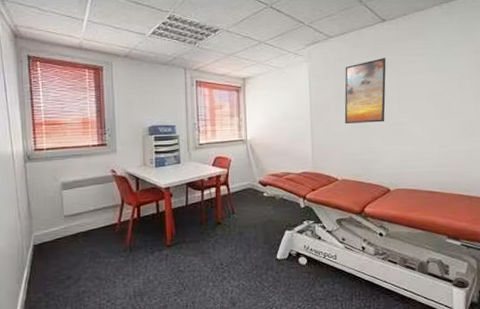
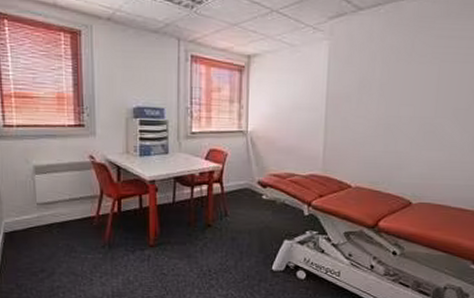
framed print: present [344,58,386,124] -> none [367,40,427,122]

